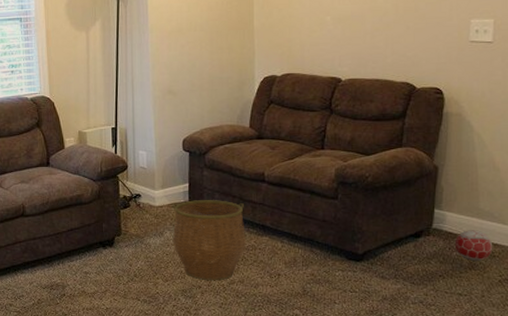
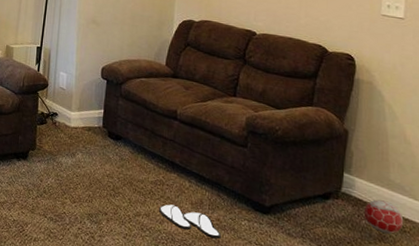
basket: present [172,200,247,280] -> none [83,126,156,211]
slippers: none [253,267,316,293] -> present [159,204,221,239]

